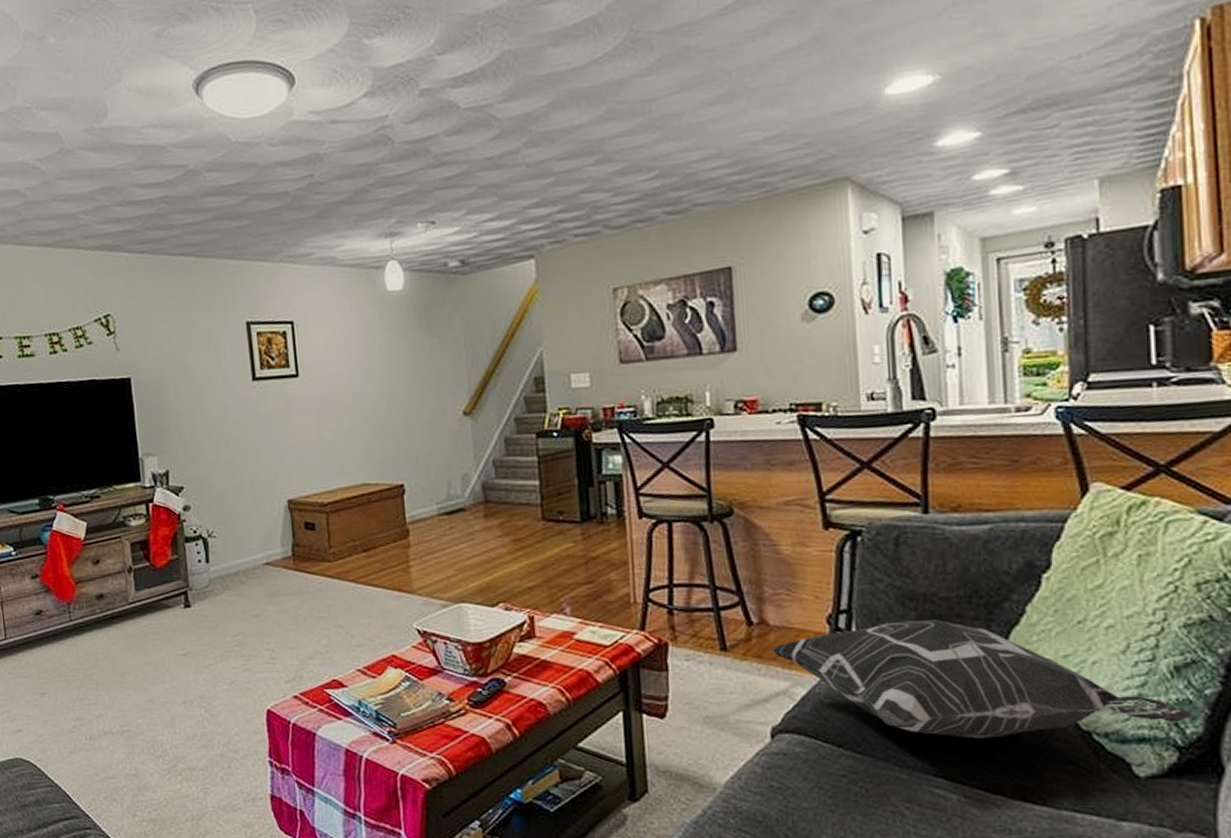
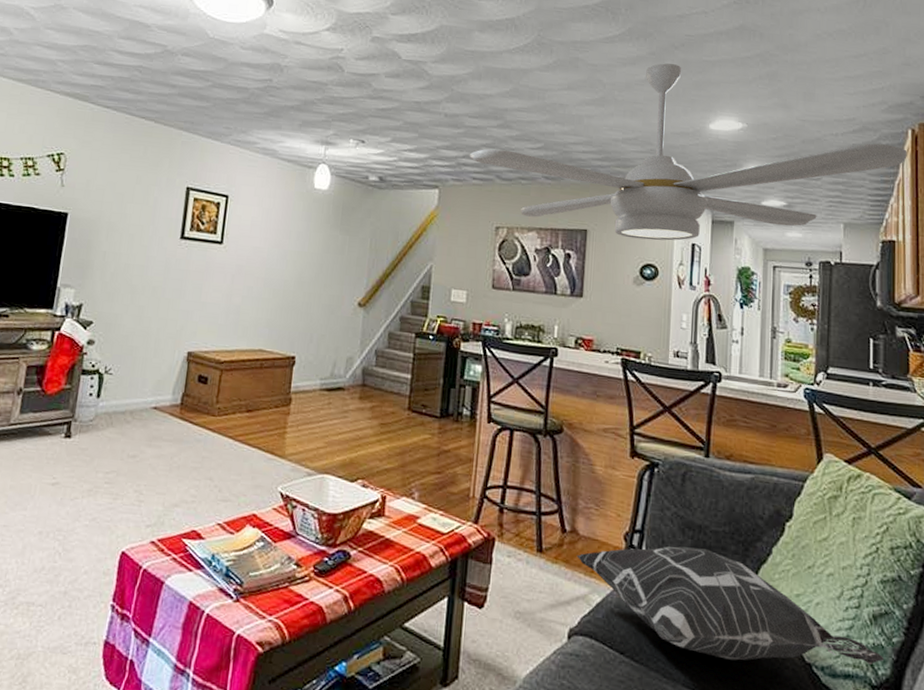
ceiling fan: none [566,18,1195,268] -> present [470,63,907,241]

